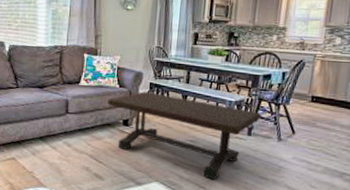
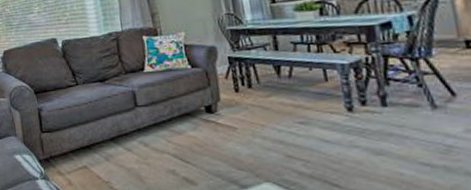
coffee table: present [107,91,261,180] -> none [181,68,395,174]

